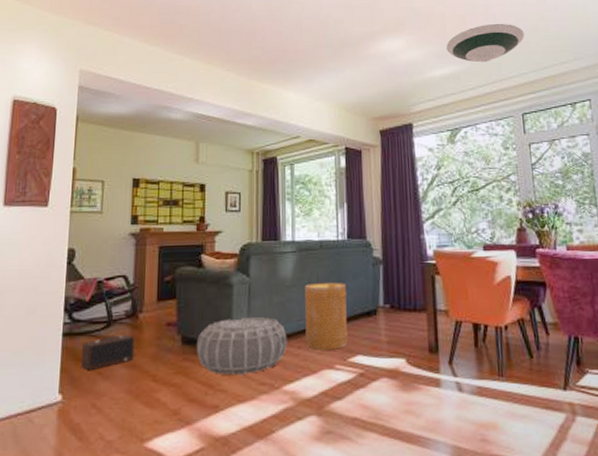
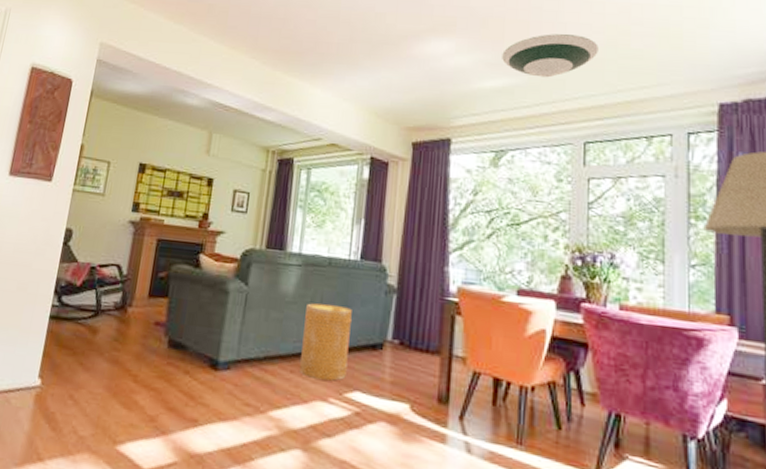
speaker: present [82,334,135,370] -> none [64,326,121,359]
air purifier: present [197,316,287,376] -> none [182,327,281,392]

